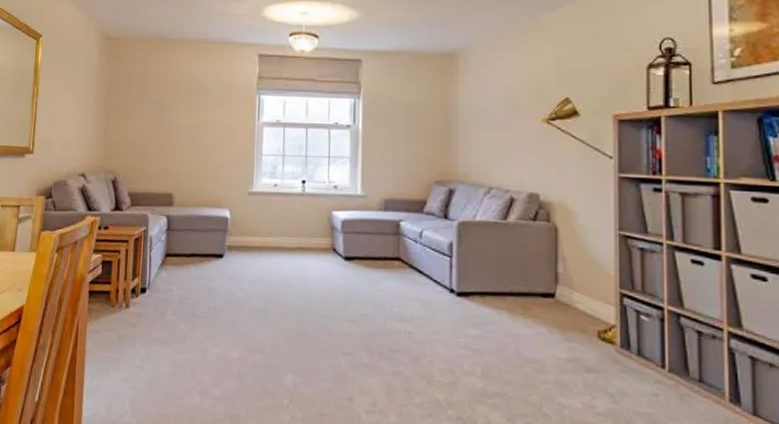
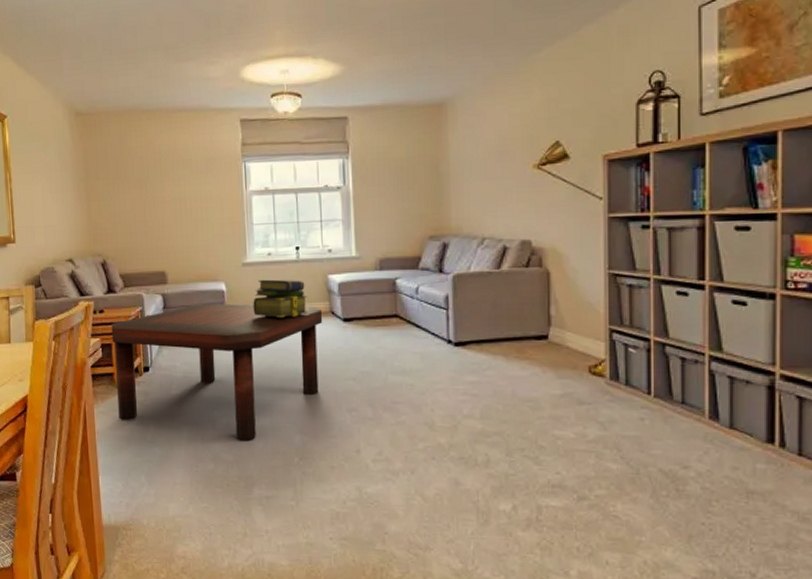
coffee table: none [110,229,324,376] -> present [111,303,323,440]
stack of books: none [255,210,311,251] -> present [253,279,308,317]

